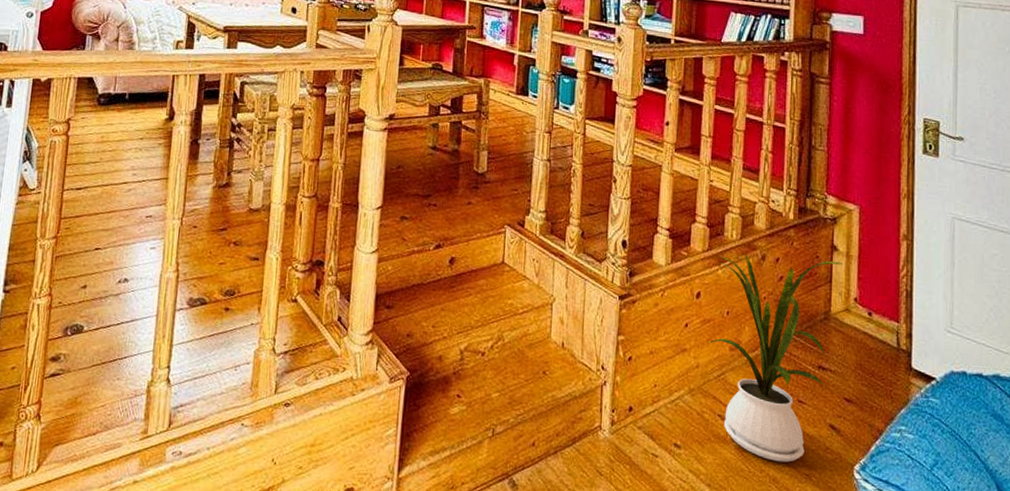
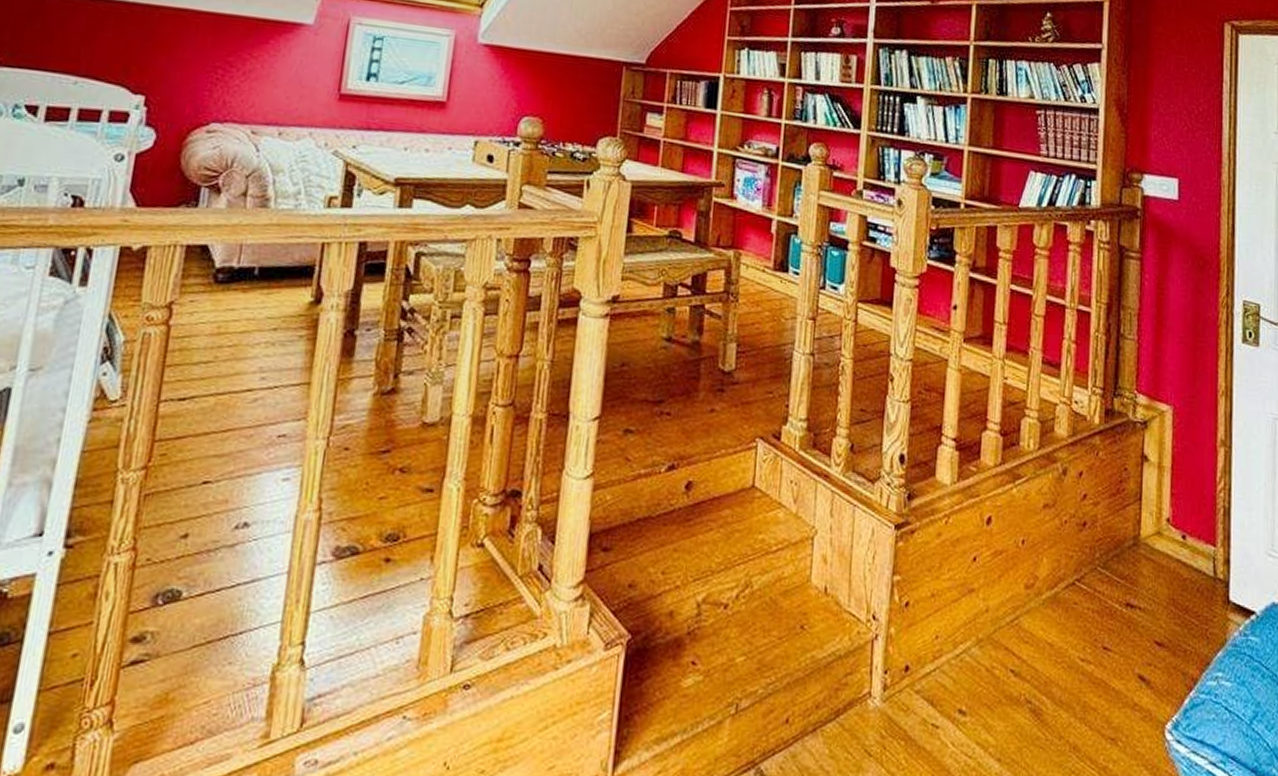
house plant: present [709,253,842,463] -> none [1001,467,1154,725]

